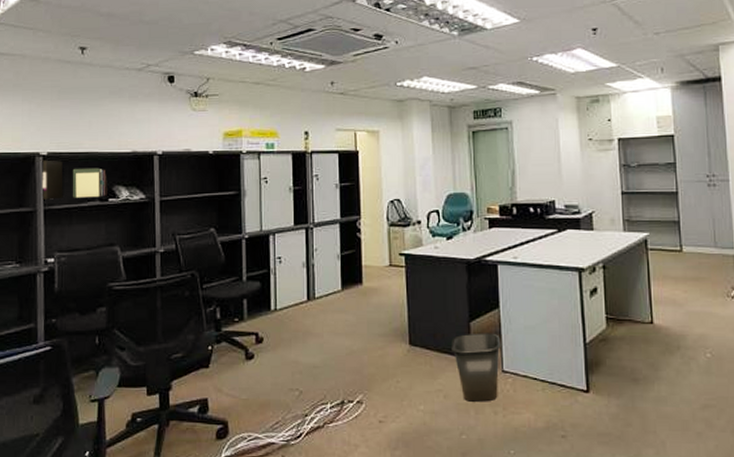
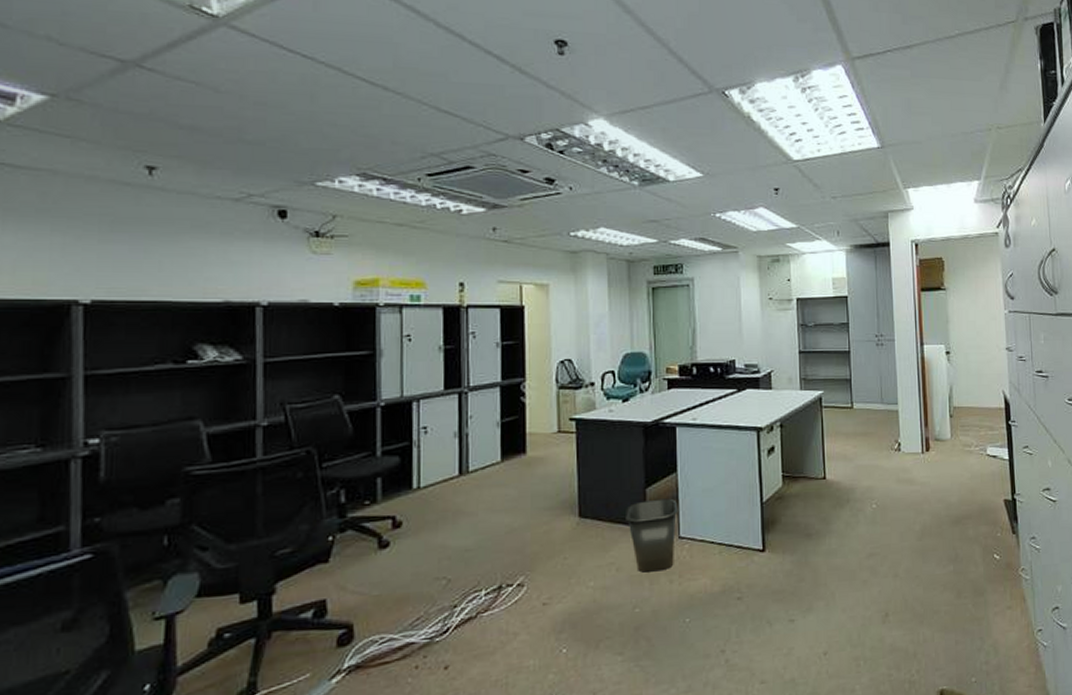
binder: present [42,160,63,200] -> none [81,311,117,362]
books: present [72,168,108,198] -> none [131,321,186,360]

